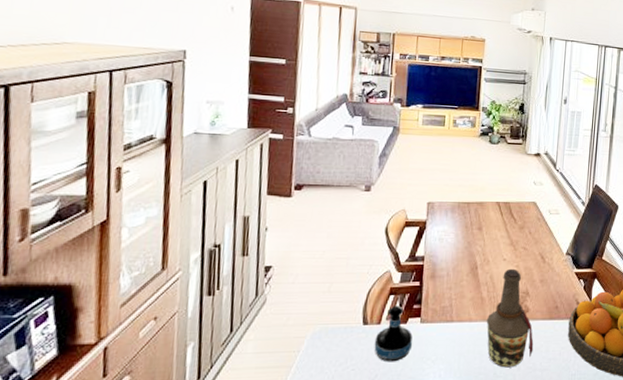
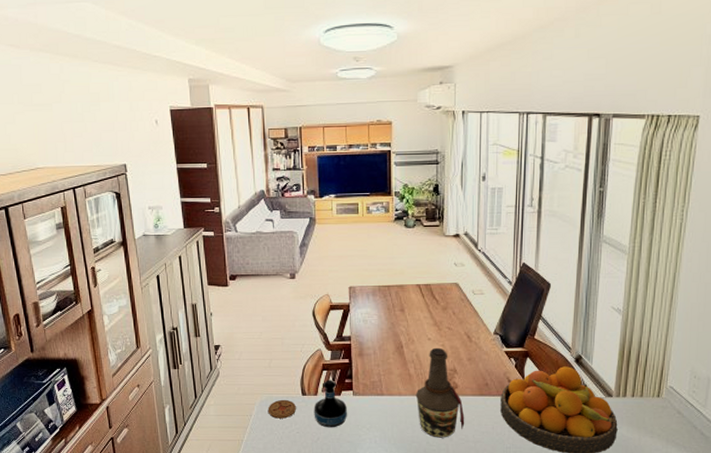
coaster: none [320,330,355,354] -> present [268,399,296,419]

